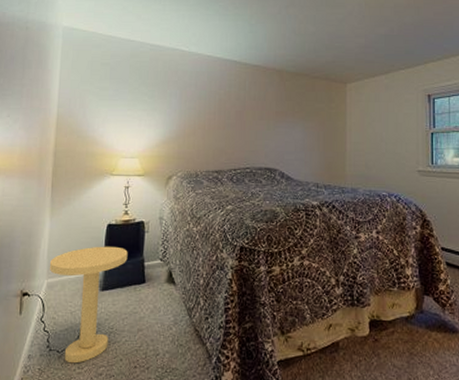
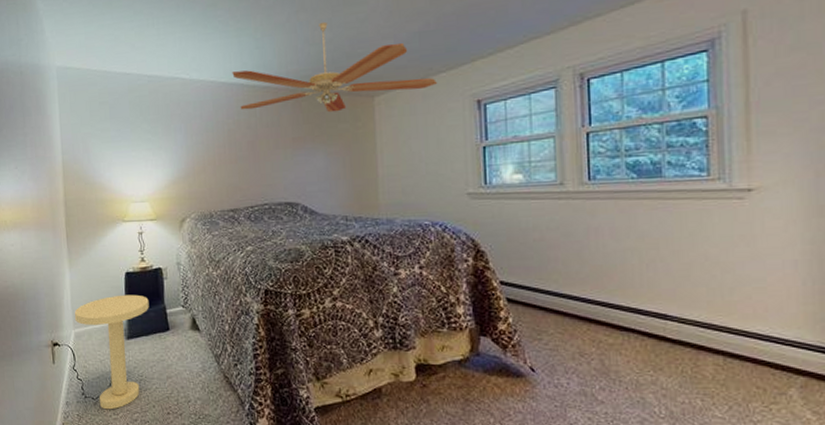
ceiling fan: none [227,17,397,93] -> present [232,21,437,113]

